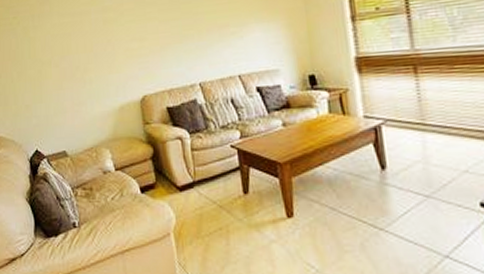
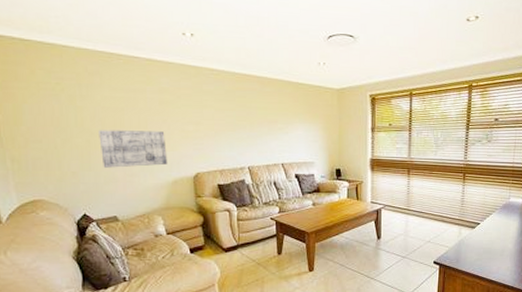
wall art: none [49,53,114,98] -> present [99,130,168,168]

